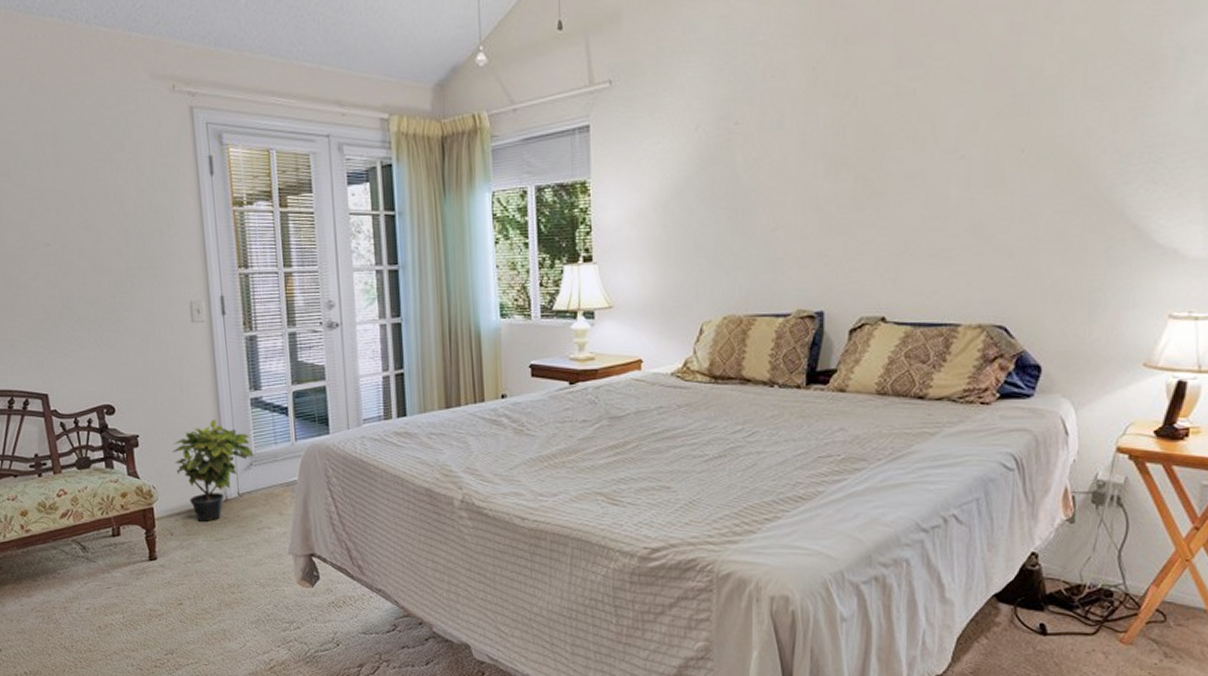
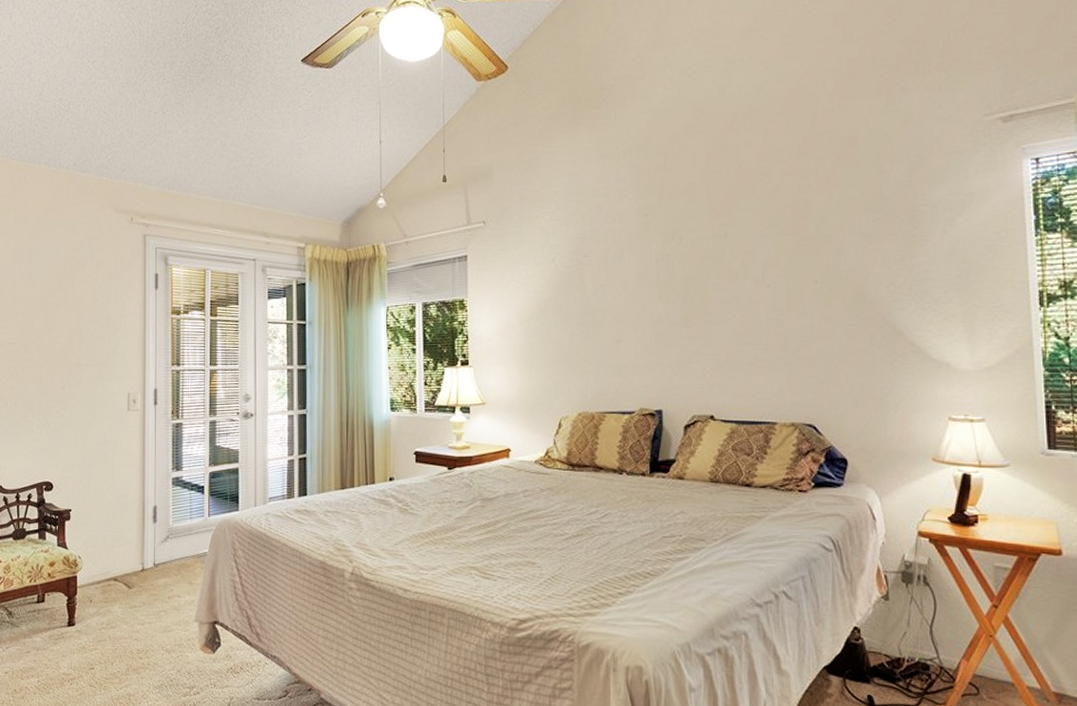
potted plant: present [172,420,254,522] -> none [99,496,171,590]

